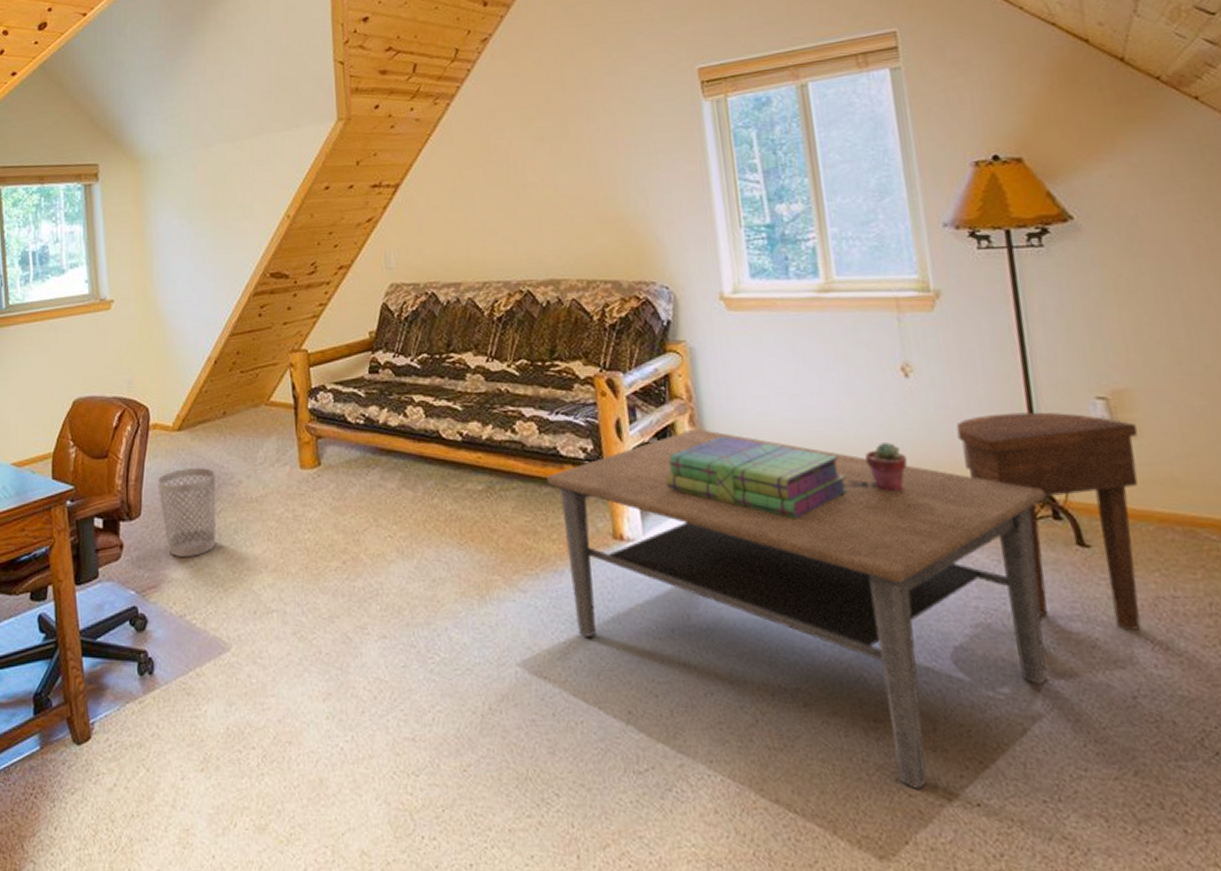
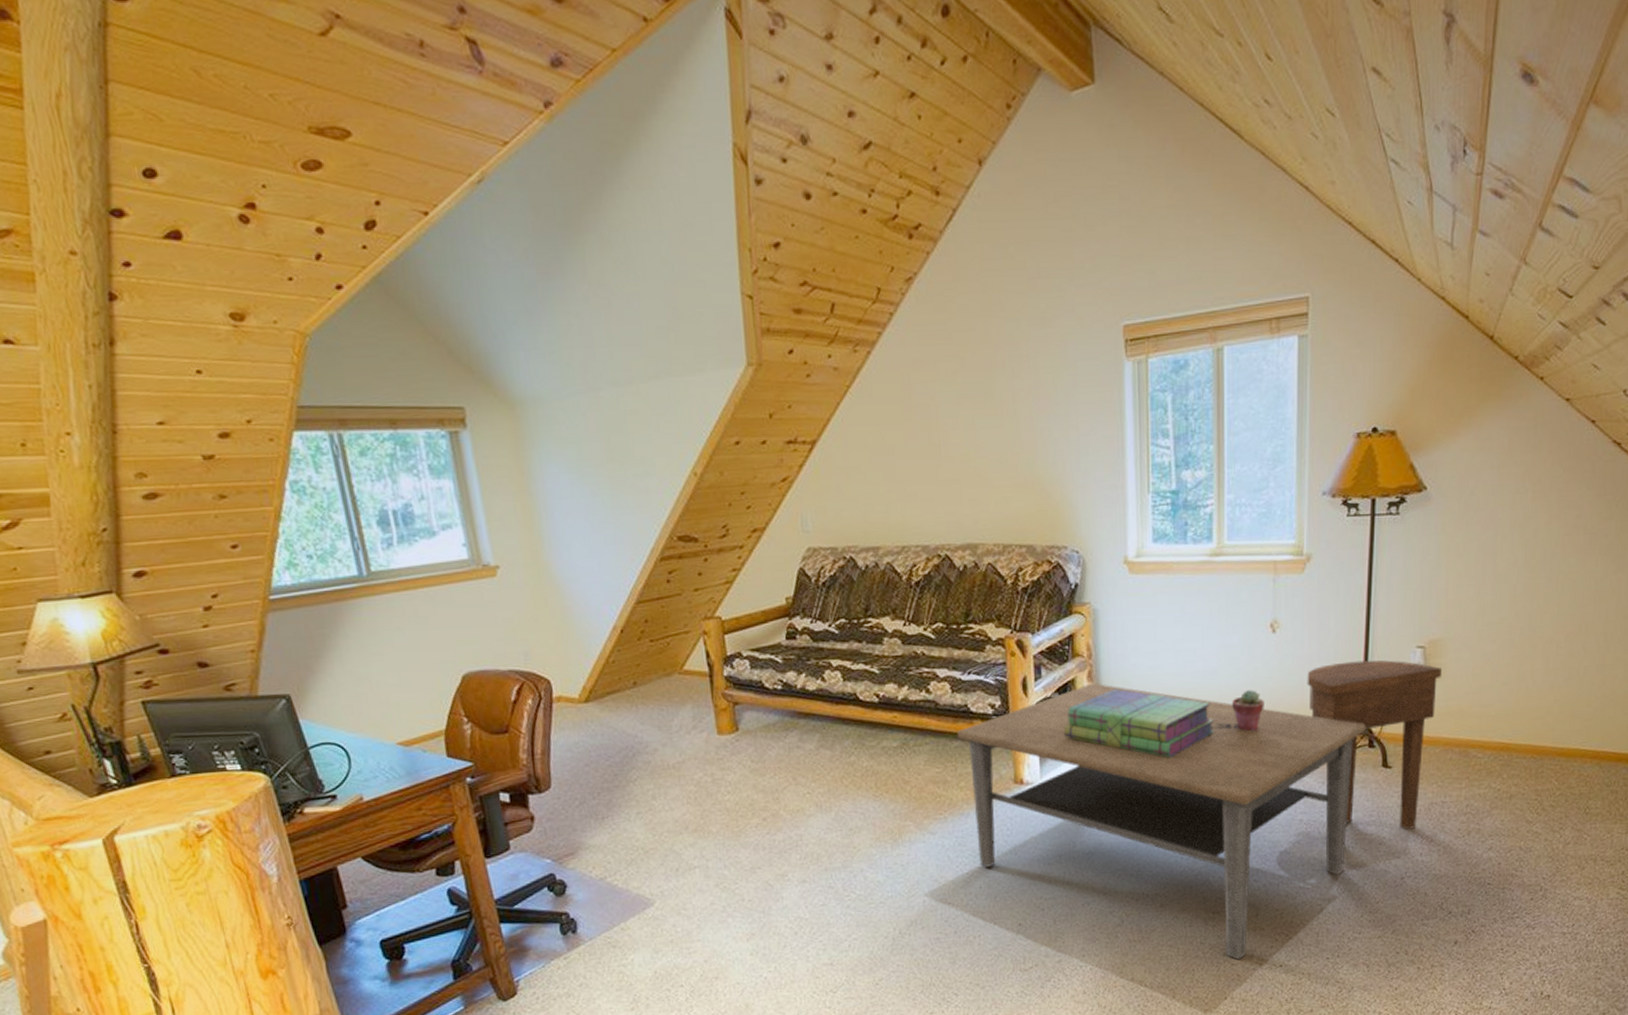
wastebasket: present [157,468,216,557] -> none [566,738,634,825]

